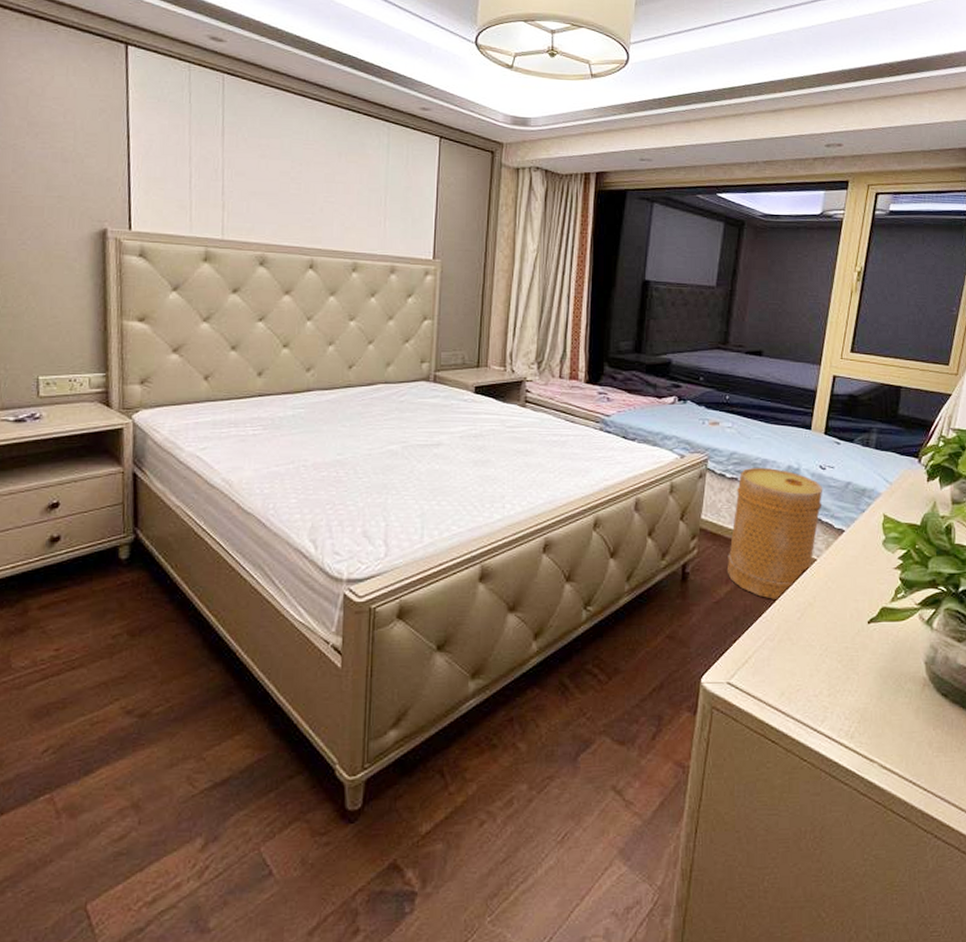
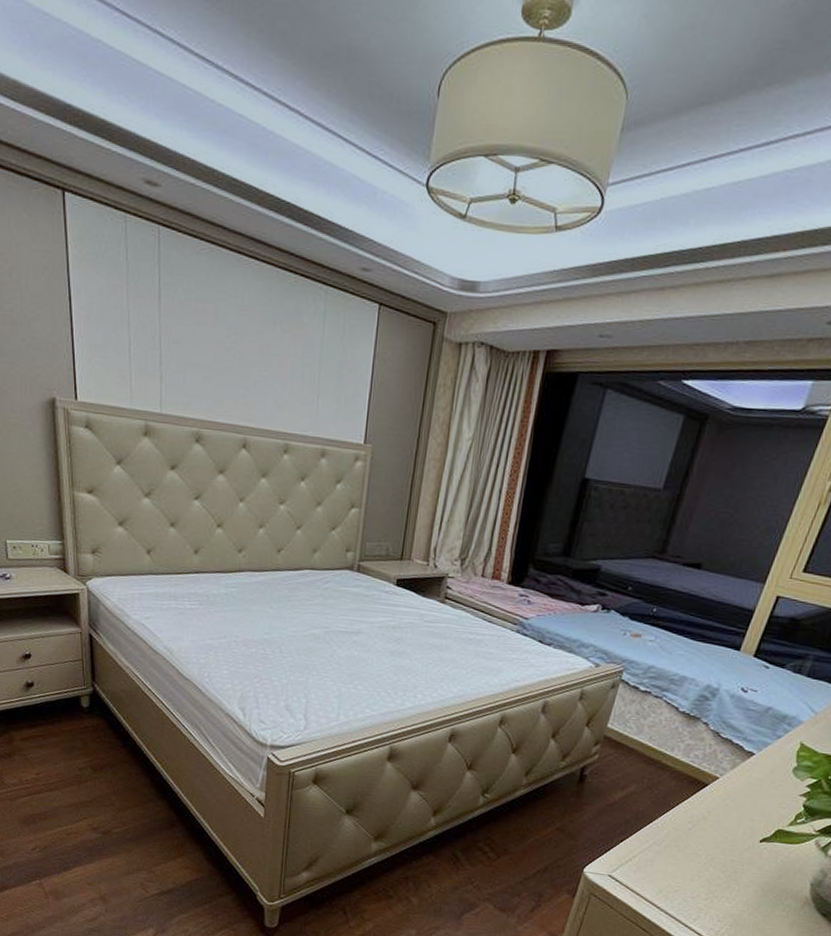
basket: present [728,467,823,601] -> none [625,682,741,811]

